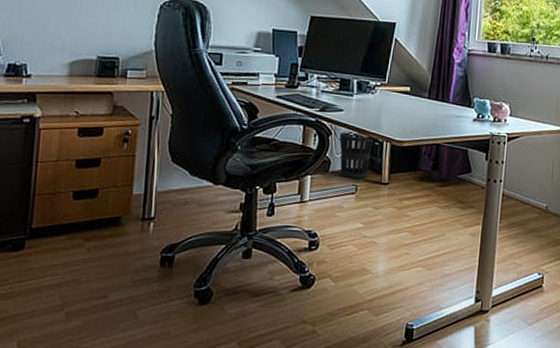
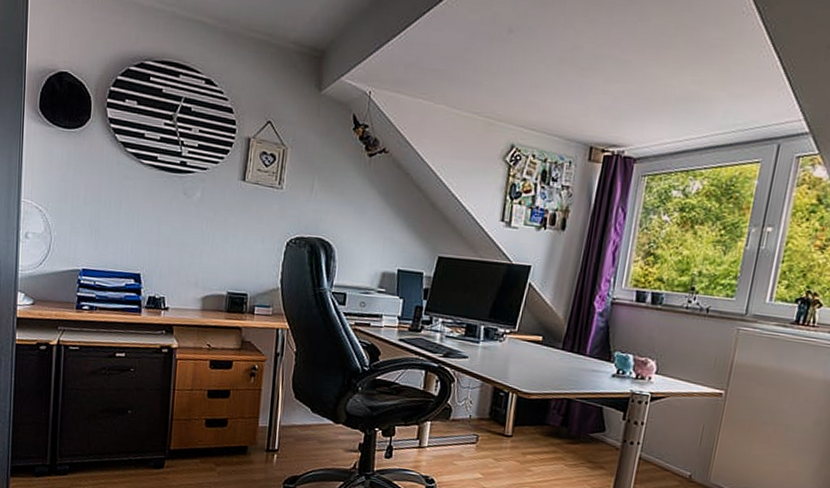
wastebasket: present [339,131,374,179] -> none [460,379,499,429]

